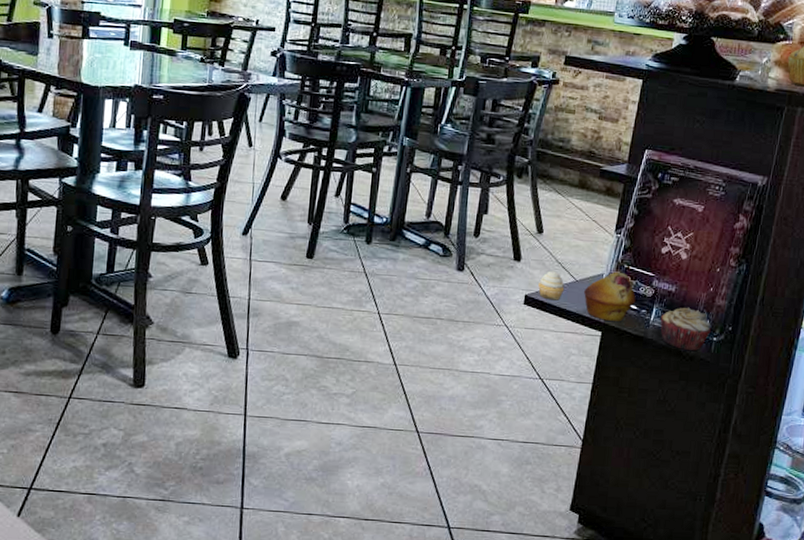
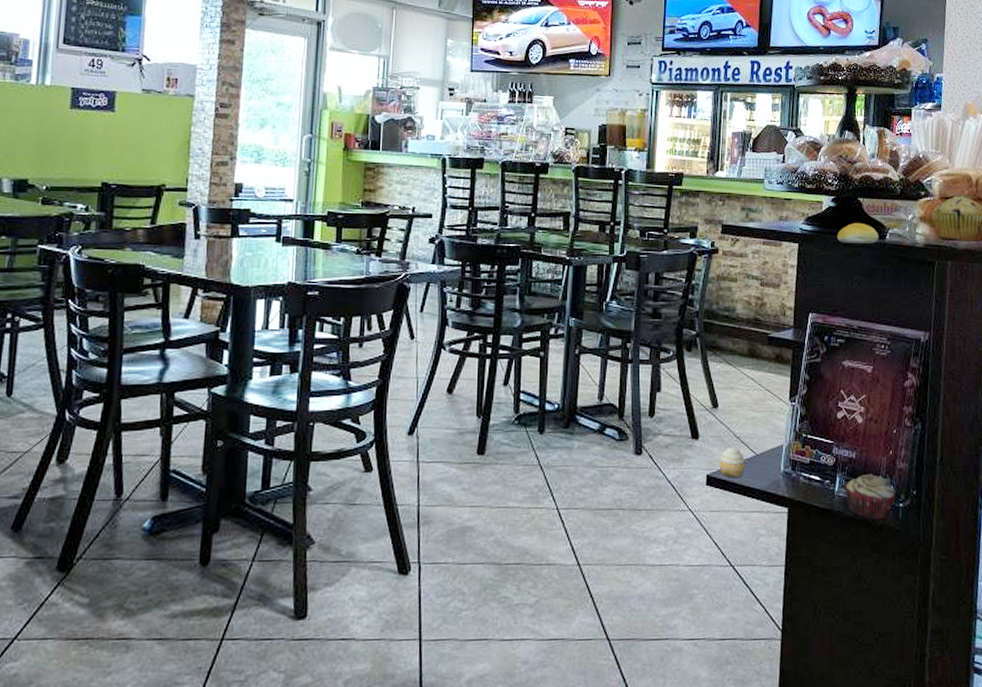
muffin: present [583,272,636,321] -> none [765,442,818,495]
bread roll: none [684,62,729,85] -> present [837,222,880,245]

